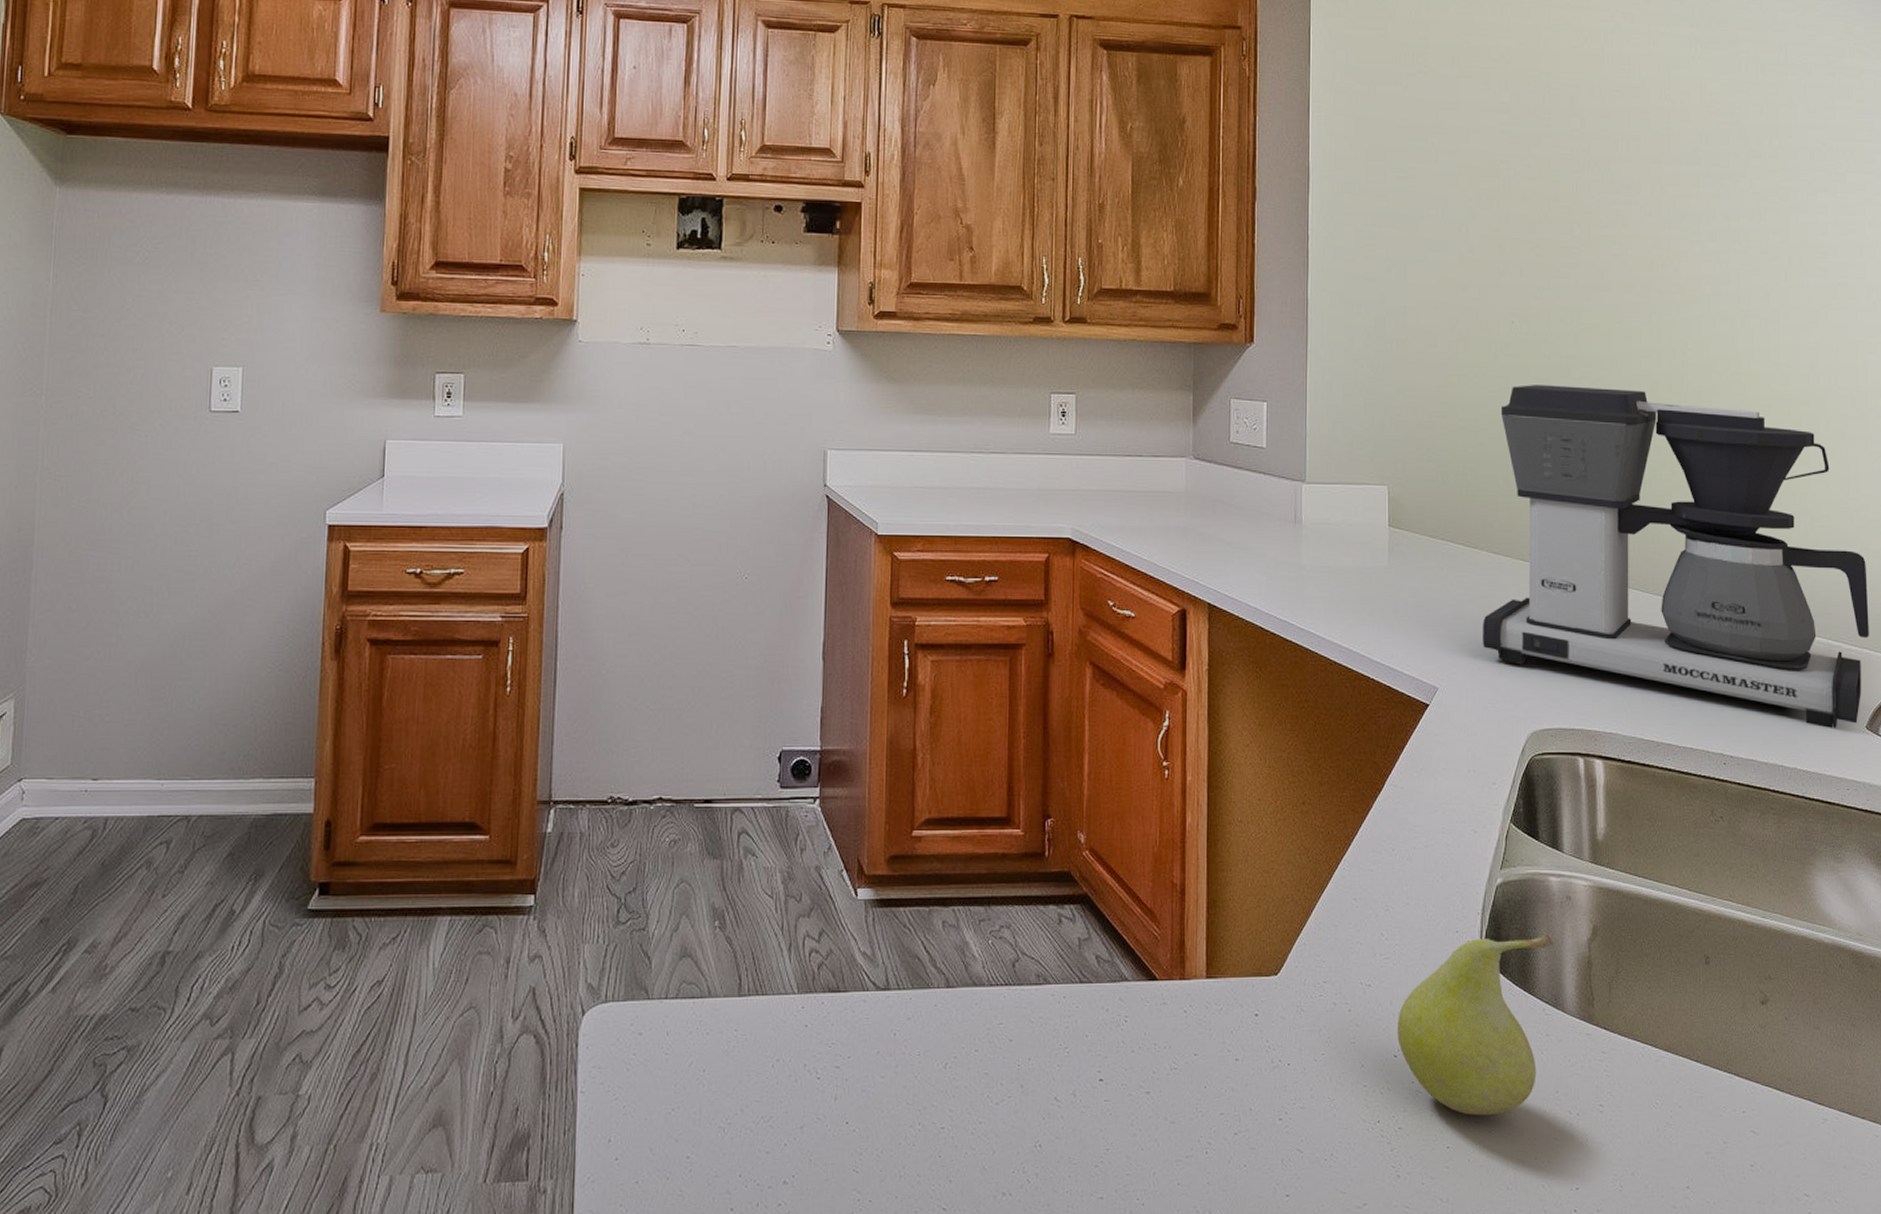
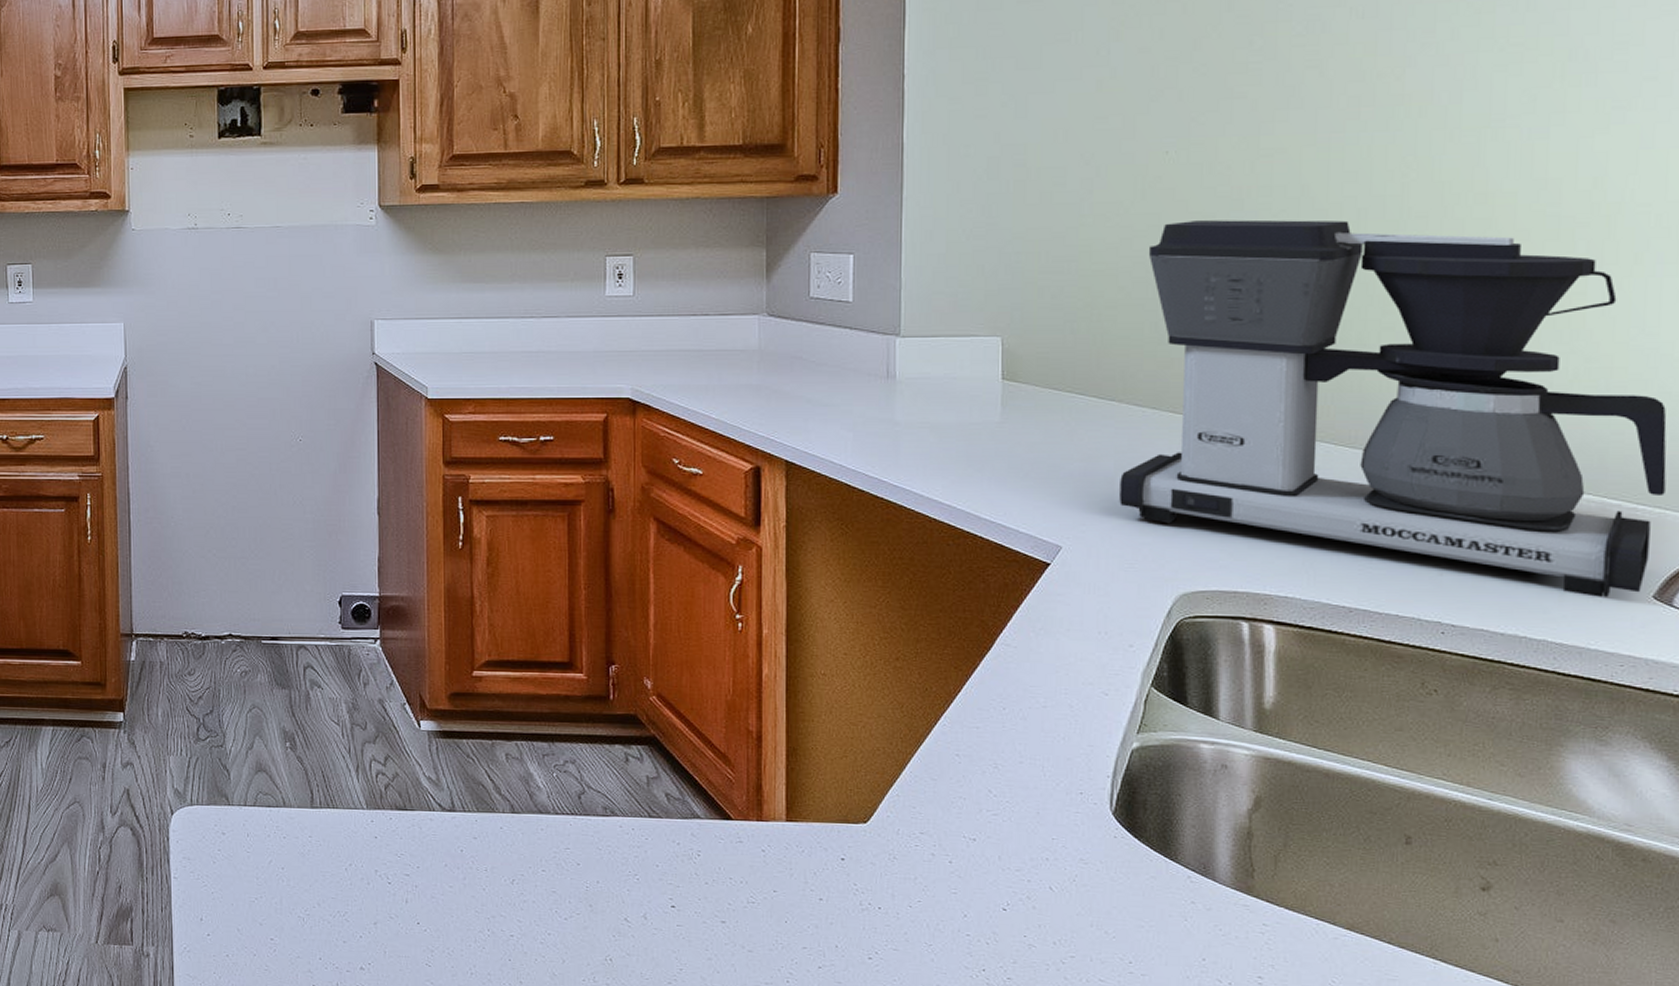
fruit: present [1397,933,1555,1116] -> none [1007,801,1205,976]

